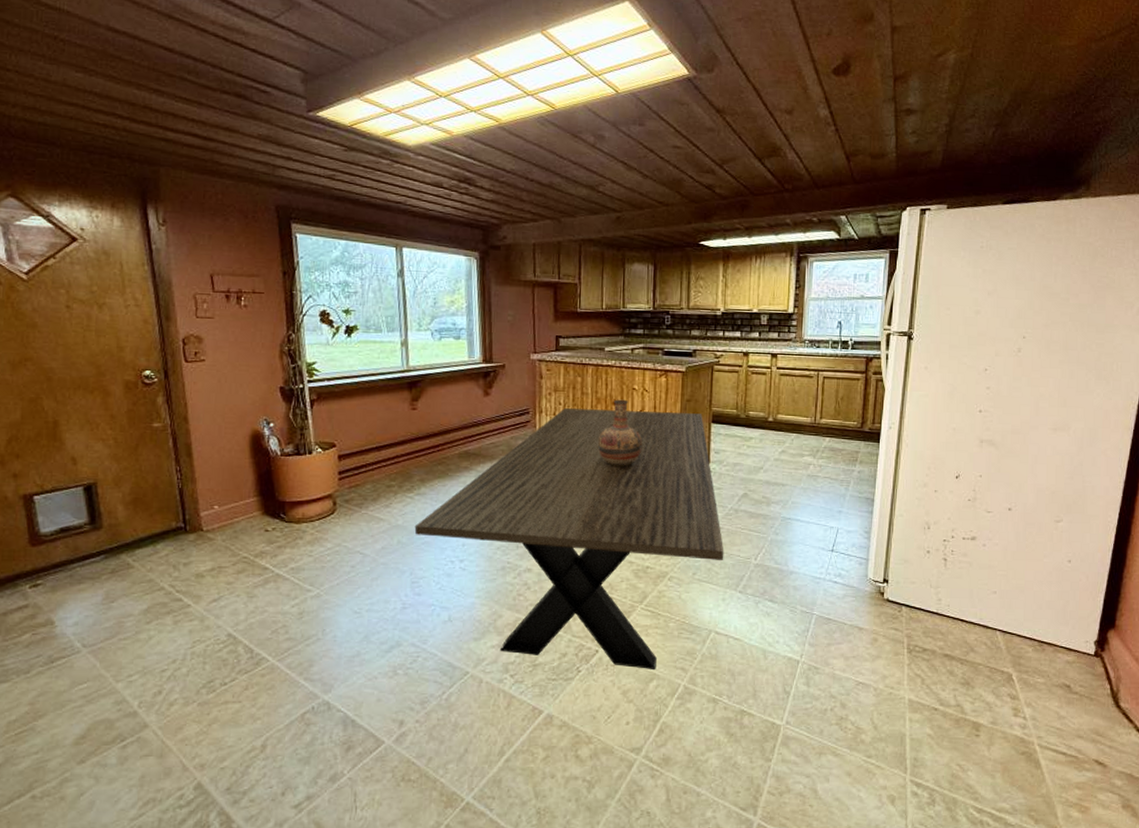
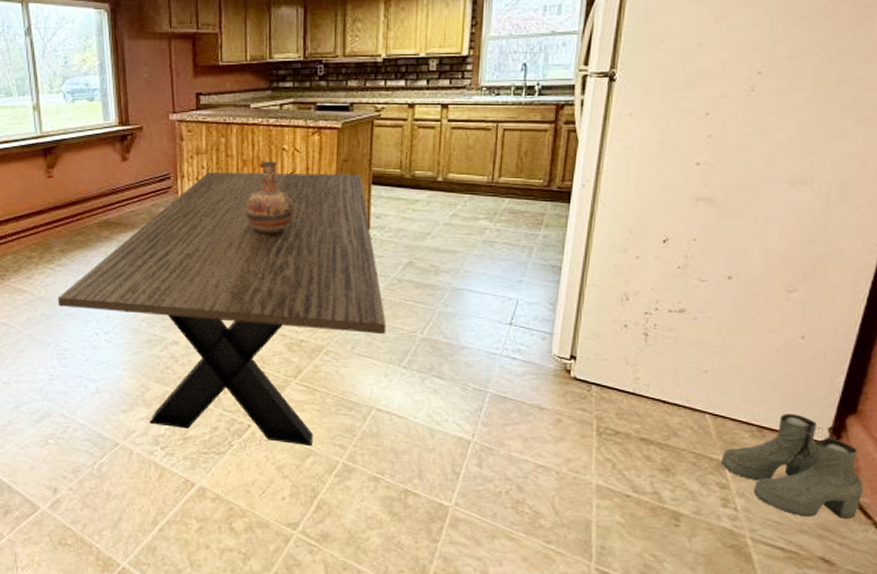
boots: none [1011,629,1125,723] -> present [721,414,864,519]

